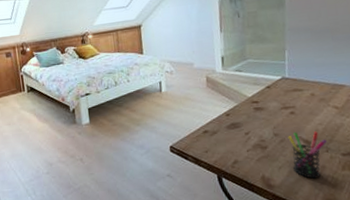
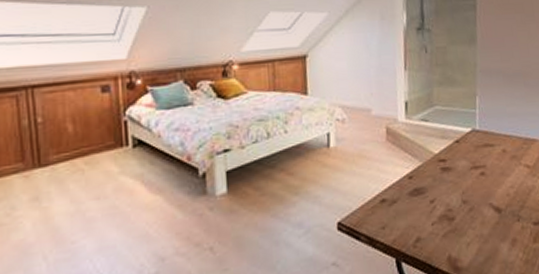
pen holder: present [288,131,327,179] -> none [477,196,518,256]

